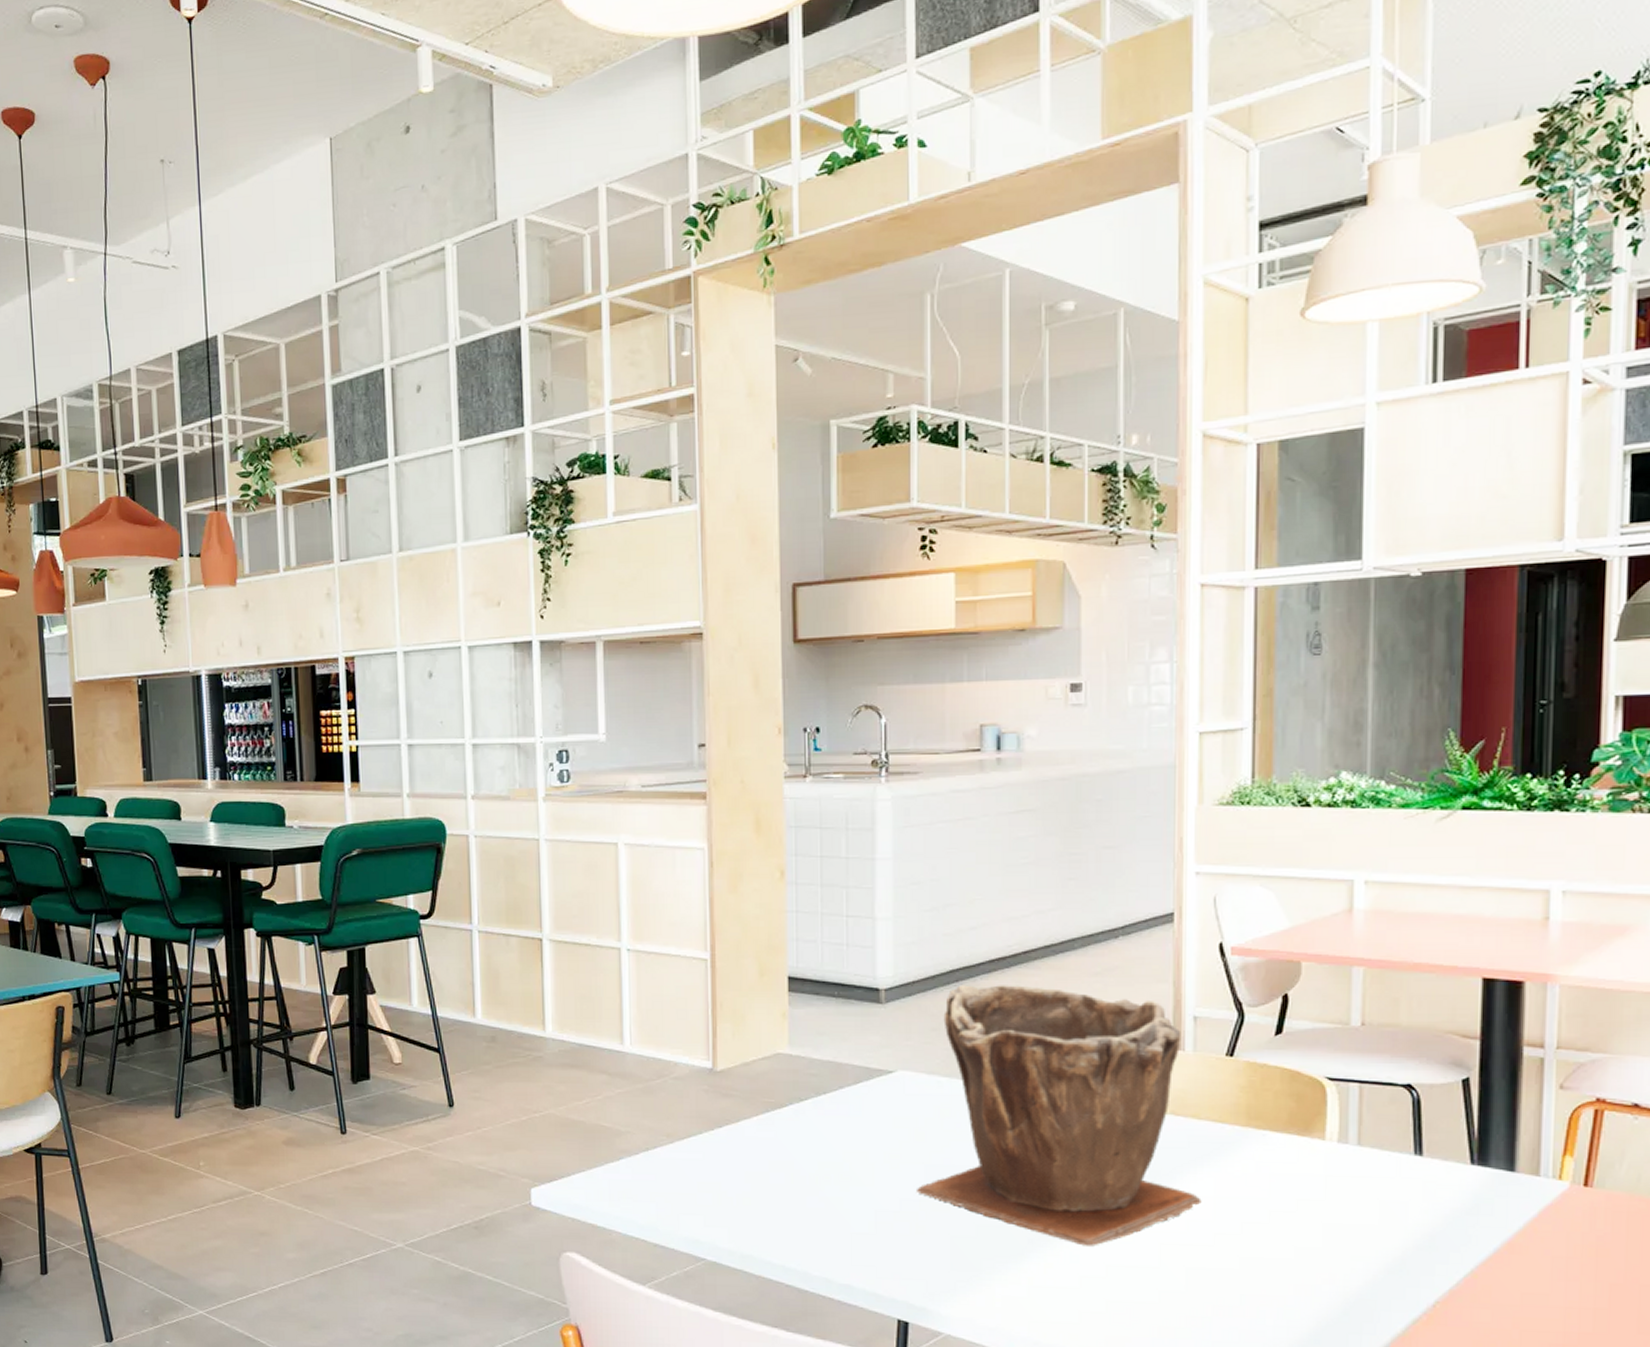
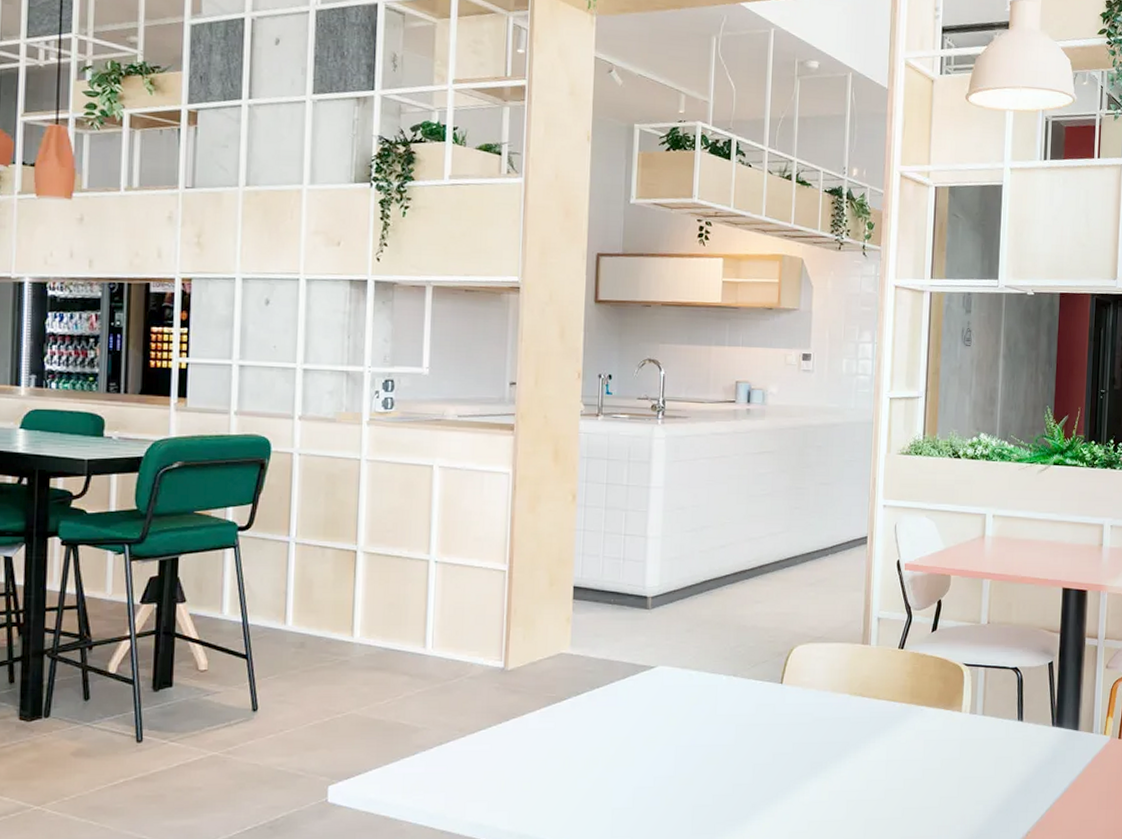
plant pot: present [917,985,1202,1246] -> none [668,593,878,807]

